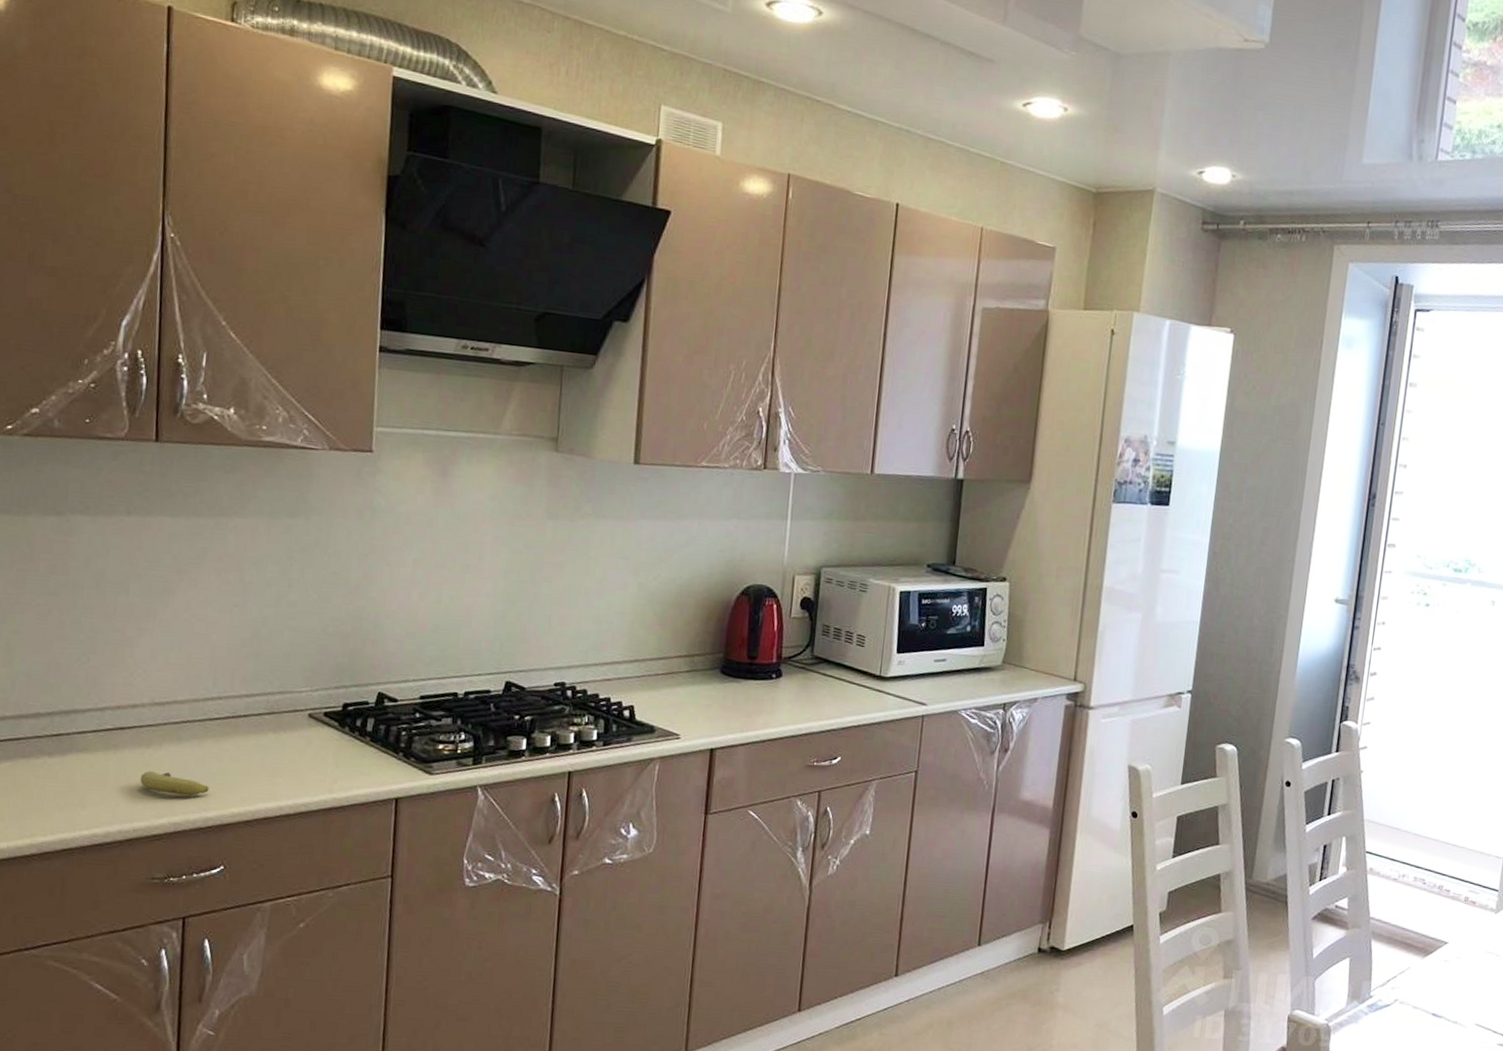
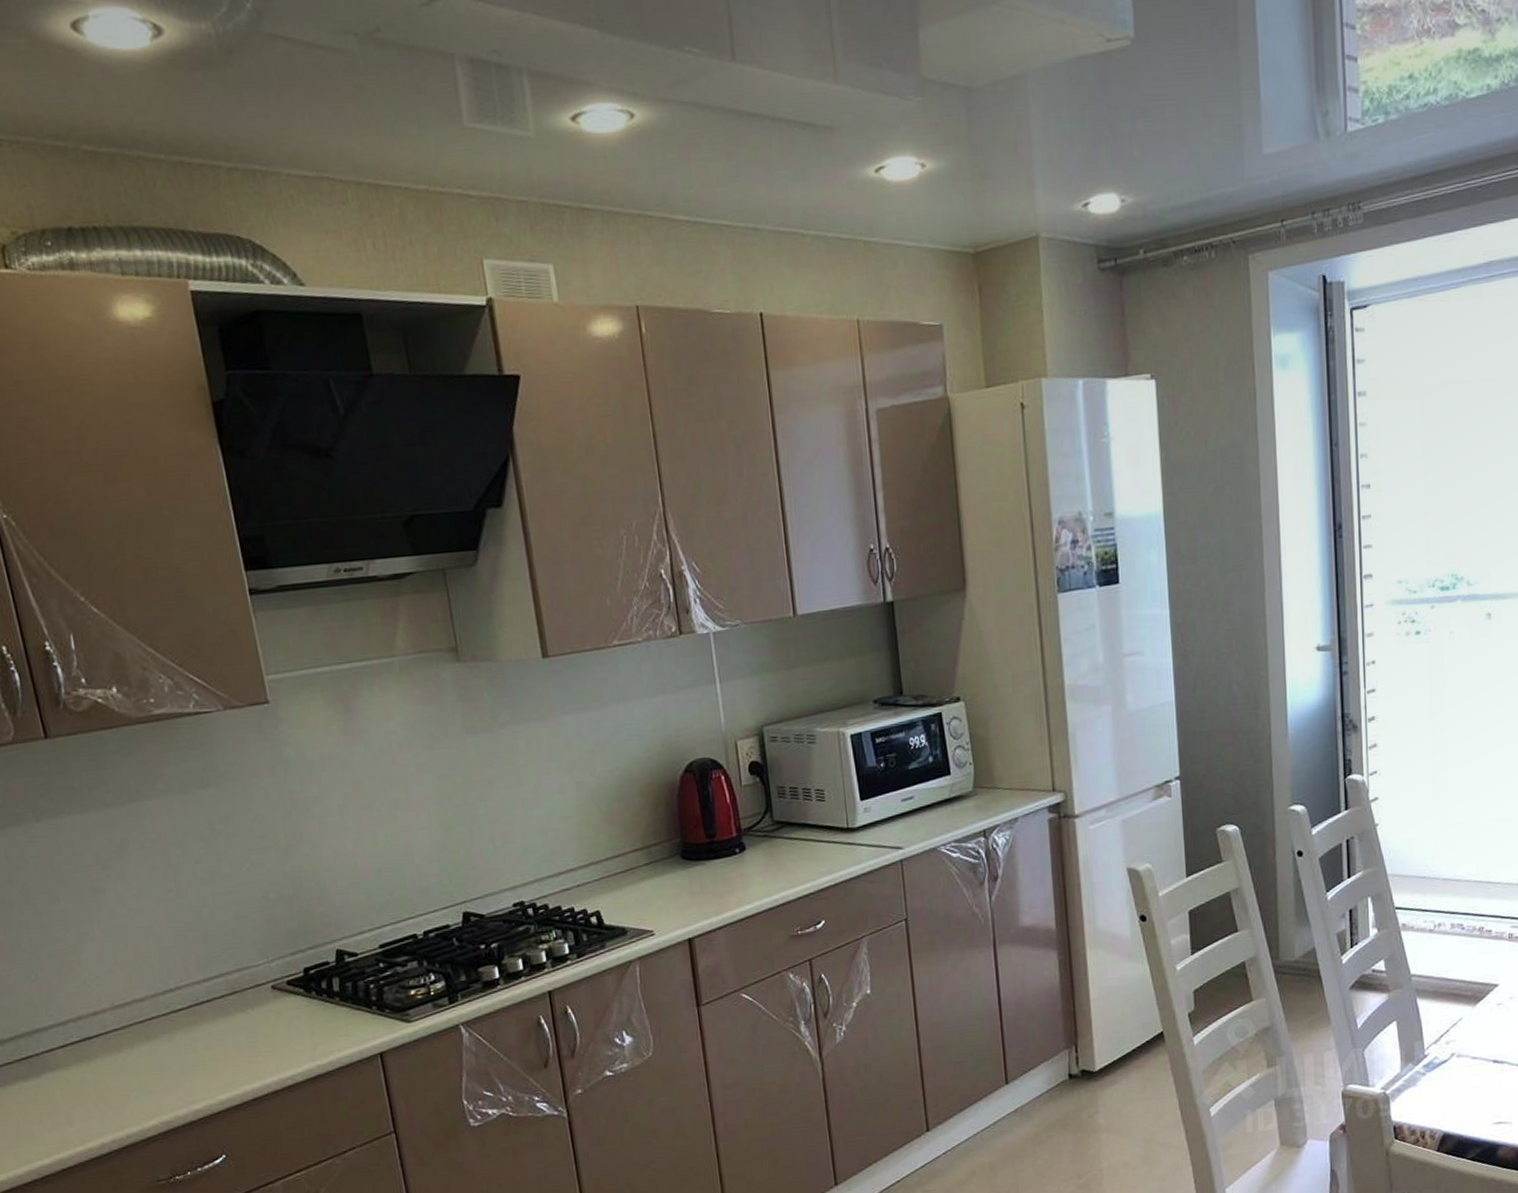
fruit: present [140,771,209,796] -> none [119,1073,192,1094]

